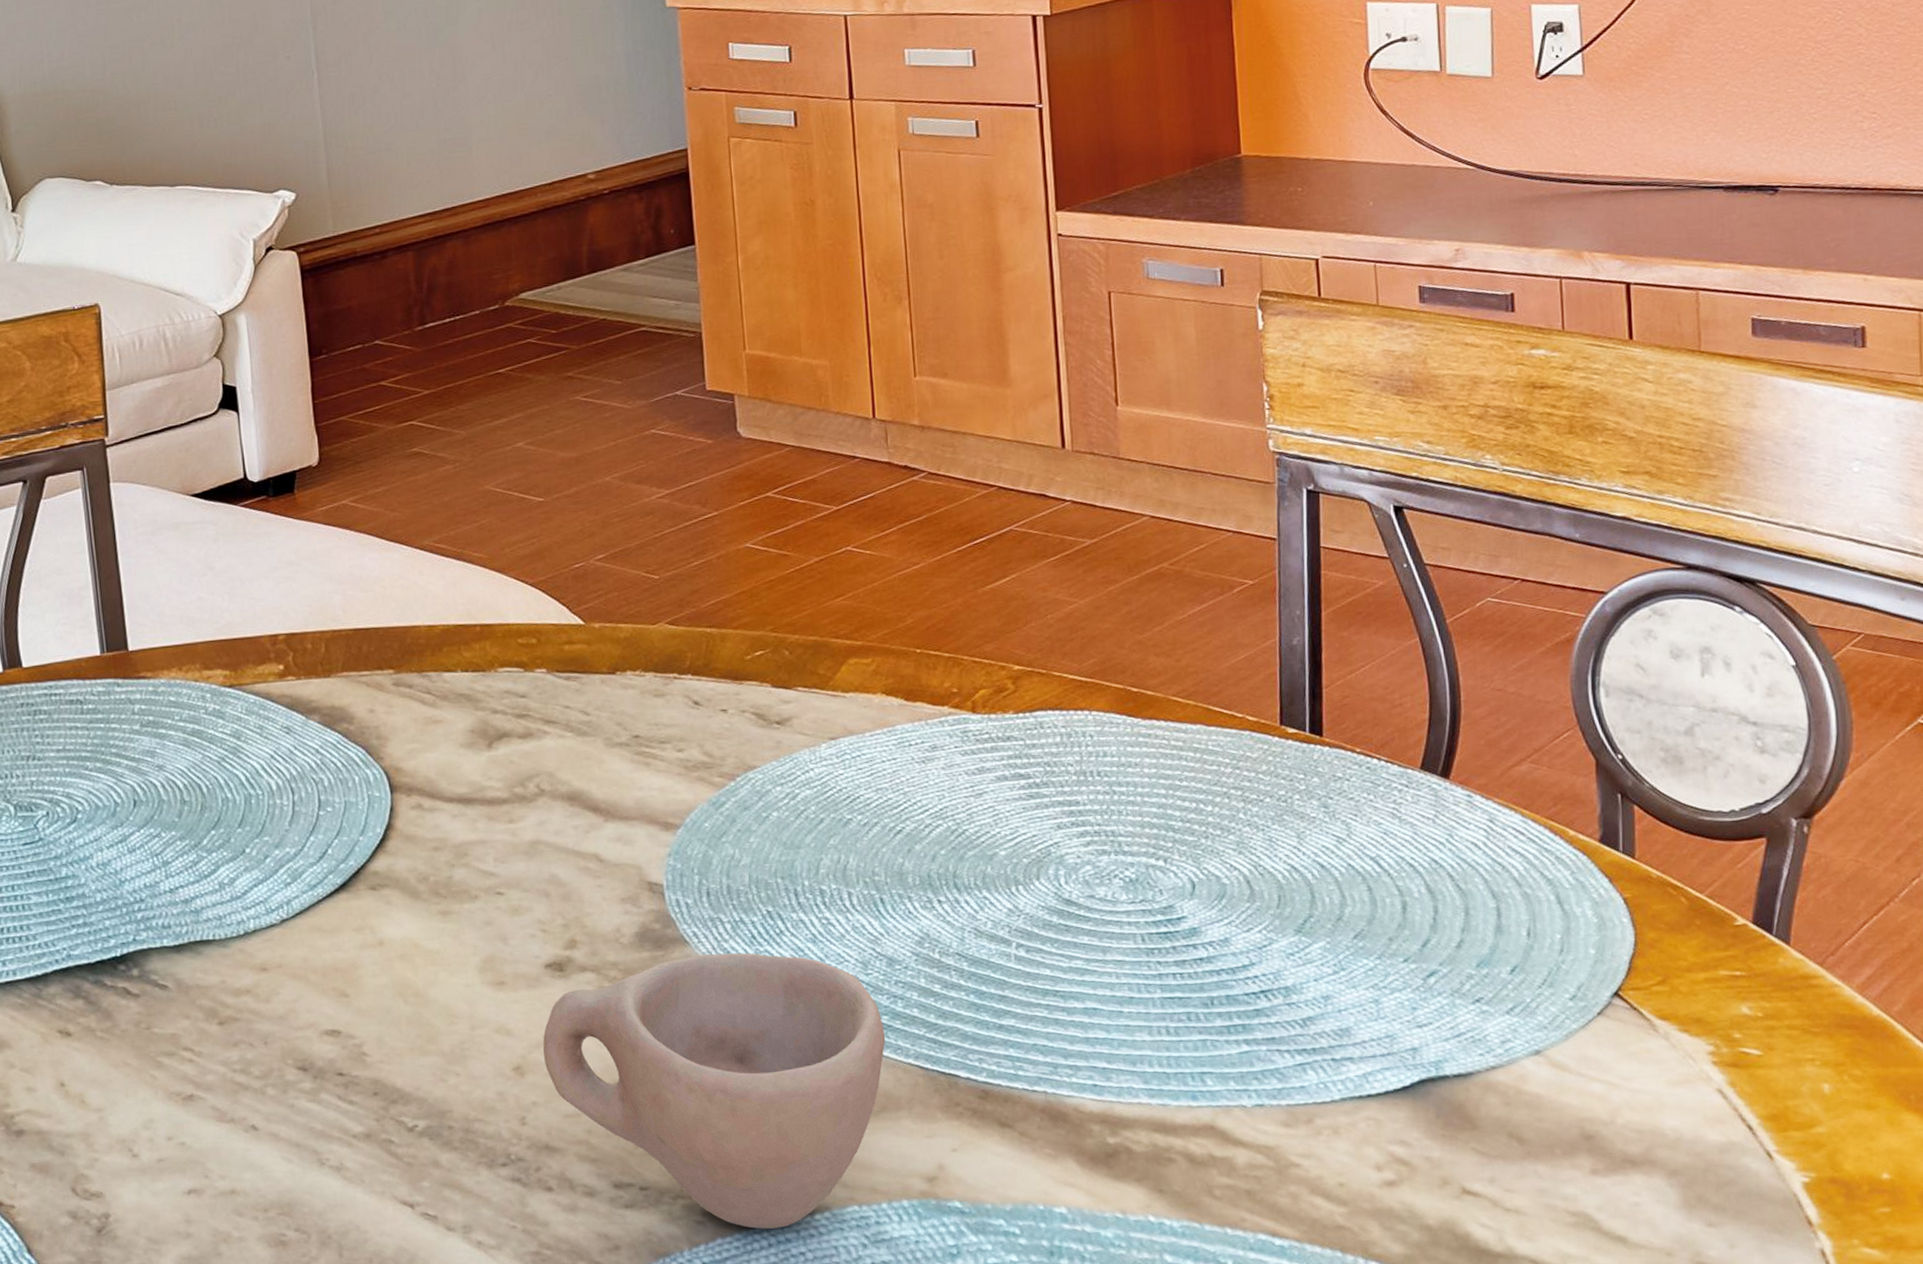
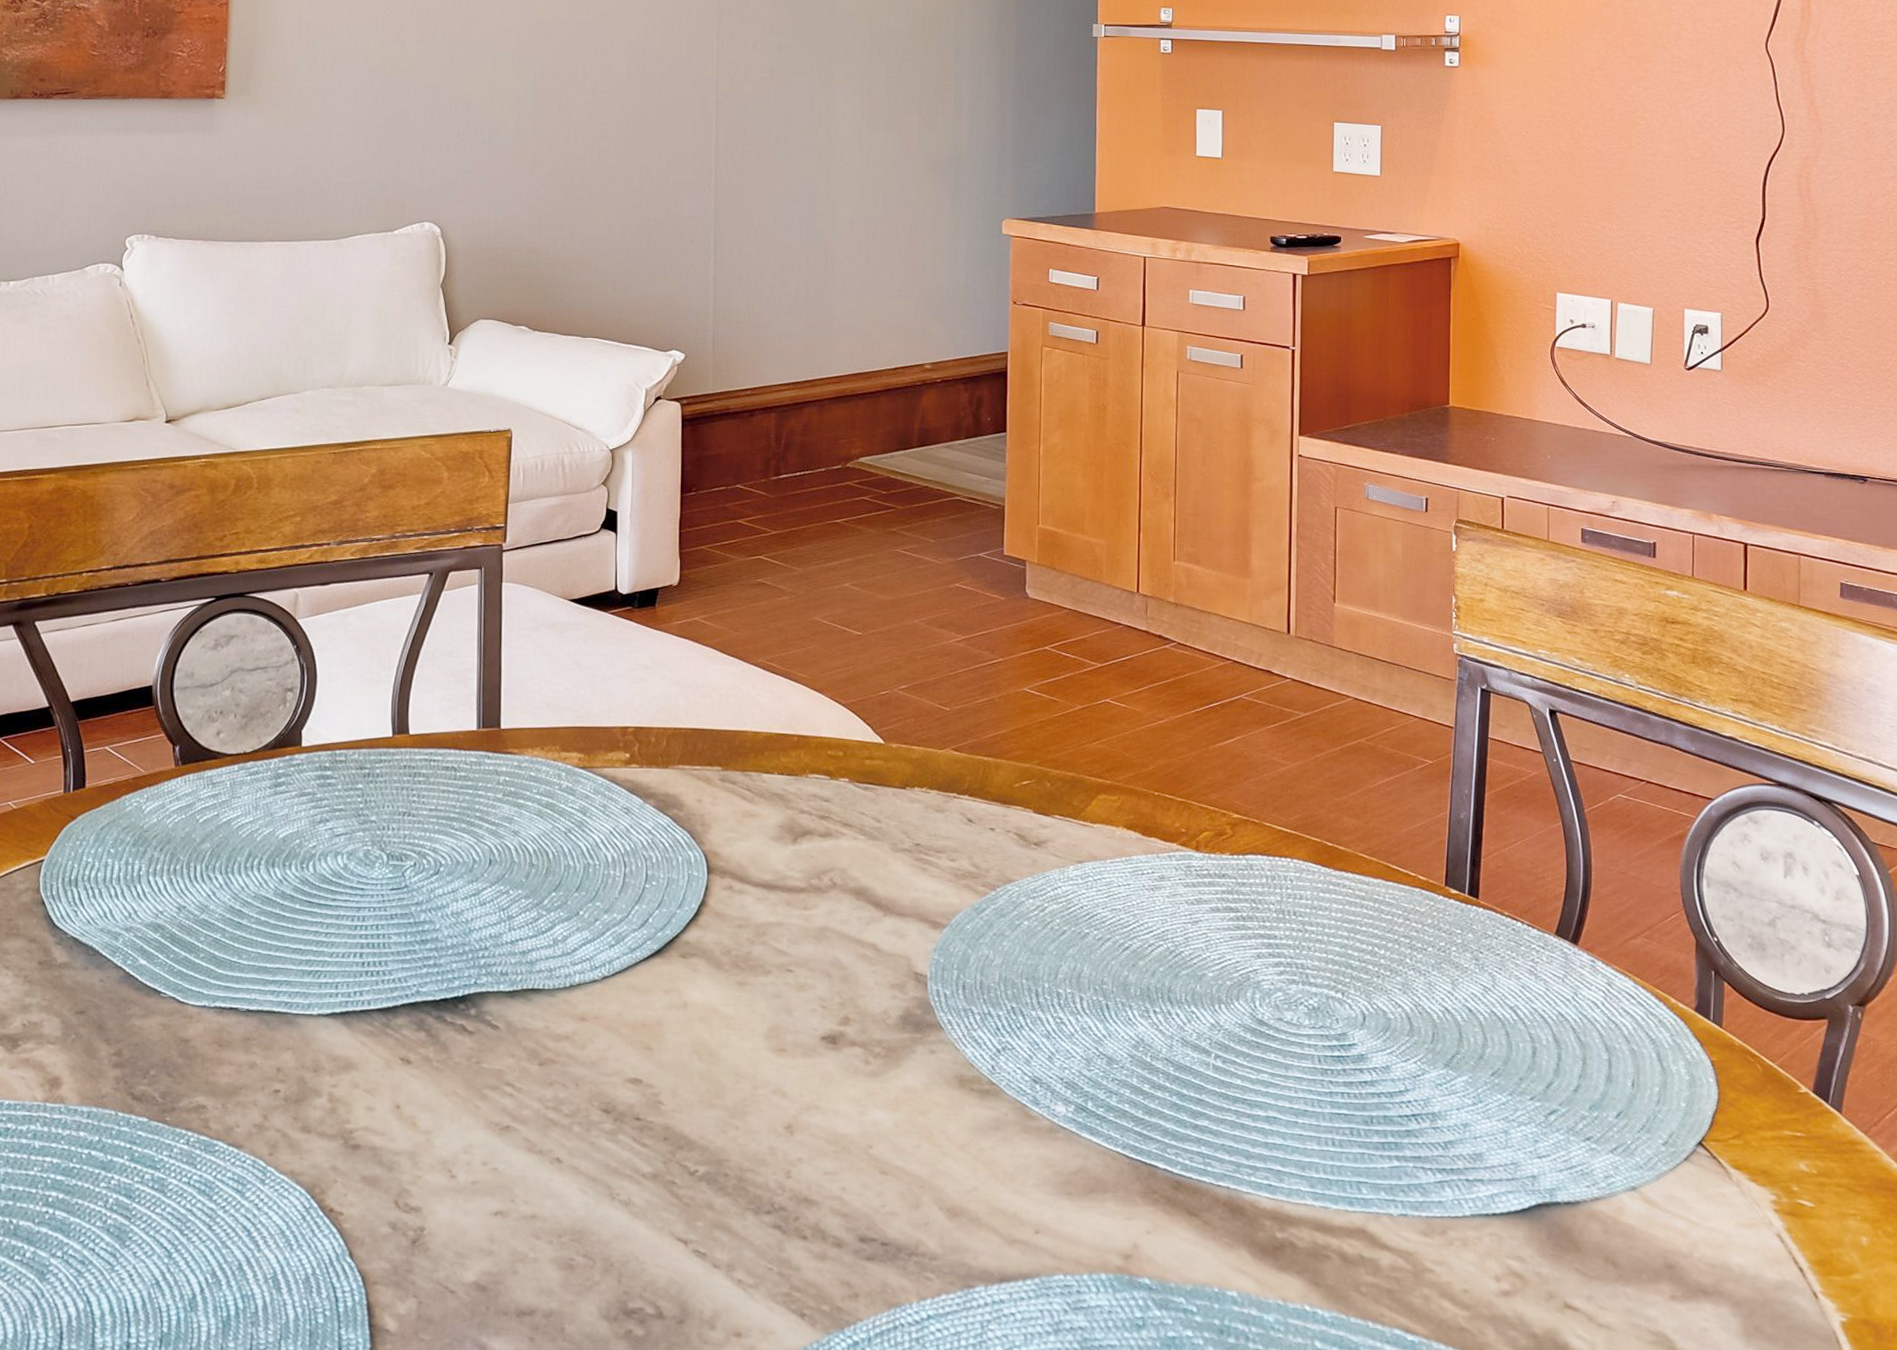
cup: present [542,952,886,1229] -> none [811,1040,1100,1289]

